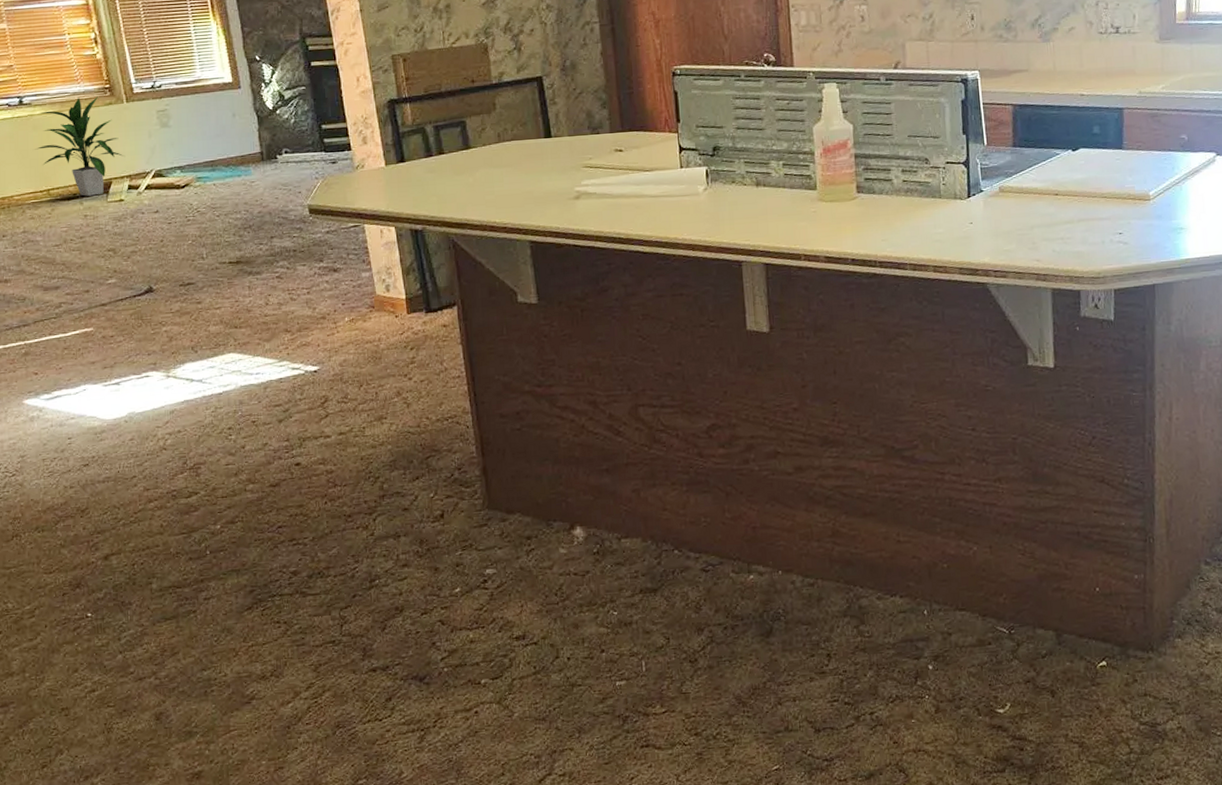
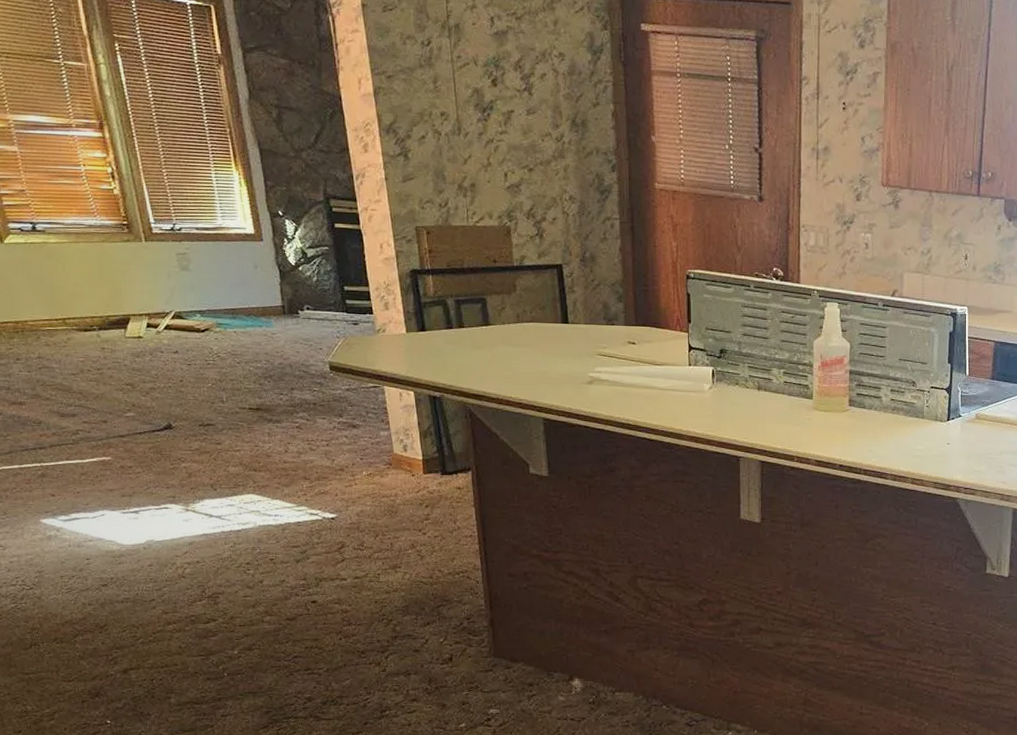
indoor plant: present [35,96,124,196] -> none [49,231,143,330]

